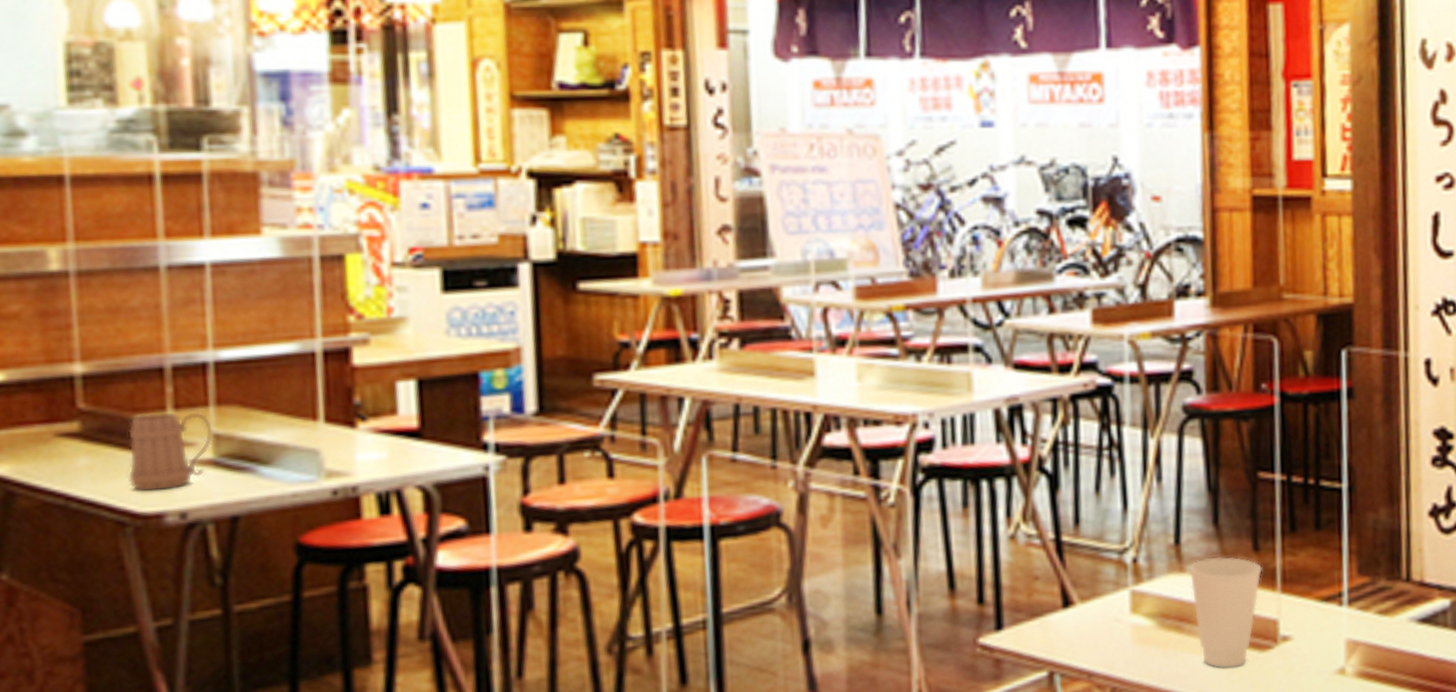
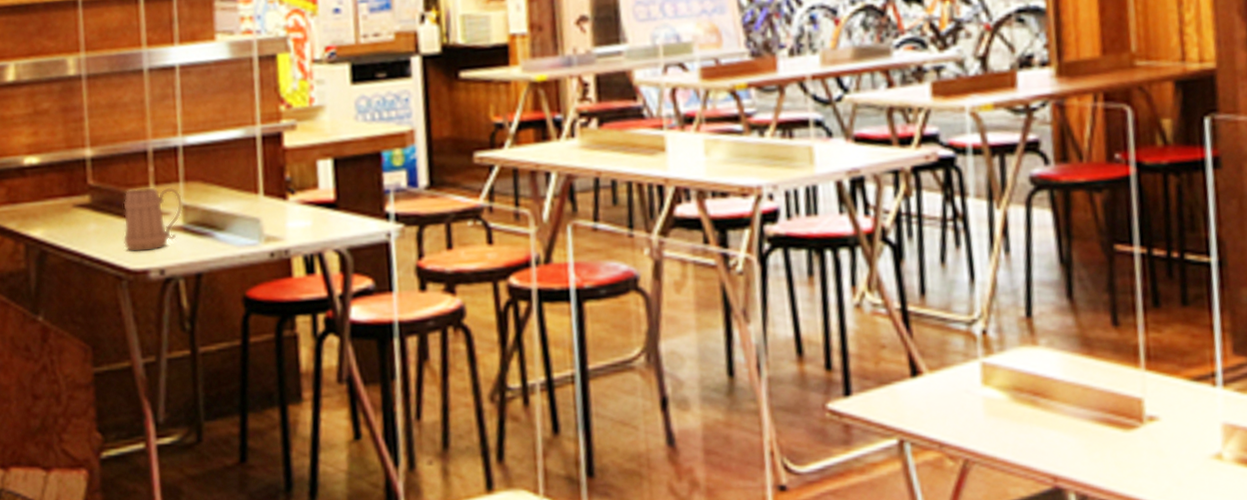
cup: present [1189,556,1263,669] -> none [1042,331,1124,446]

